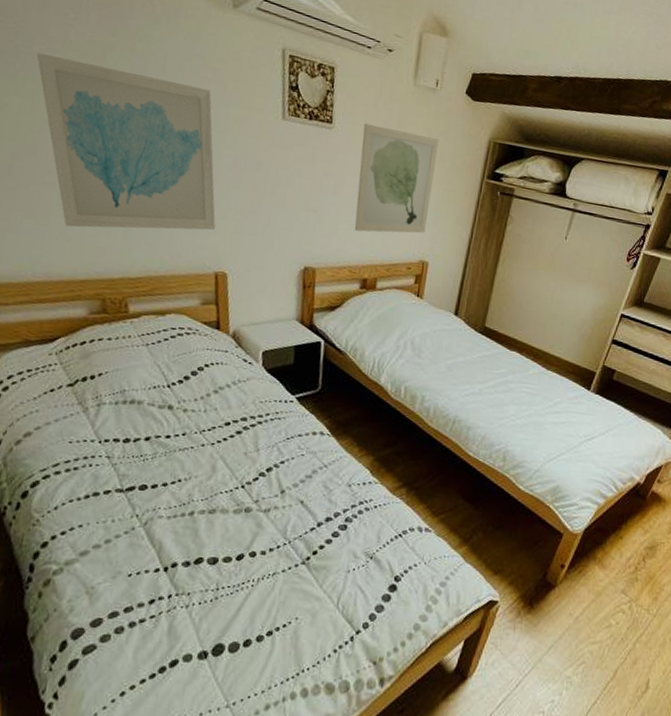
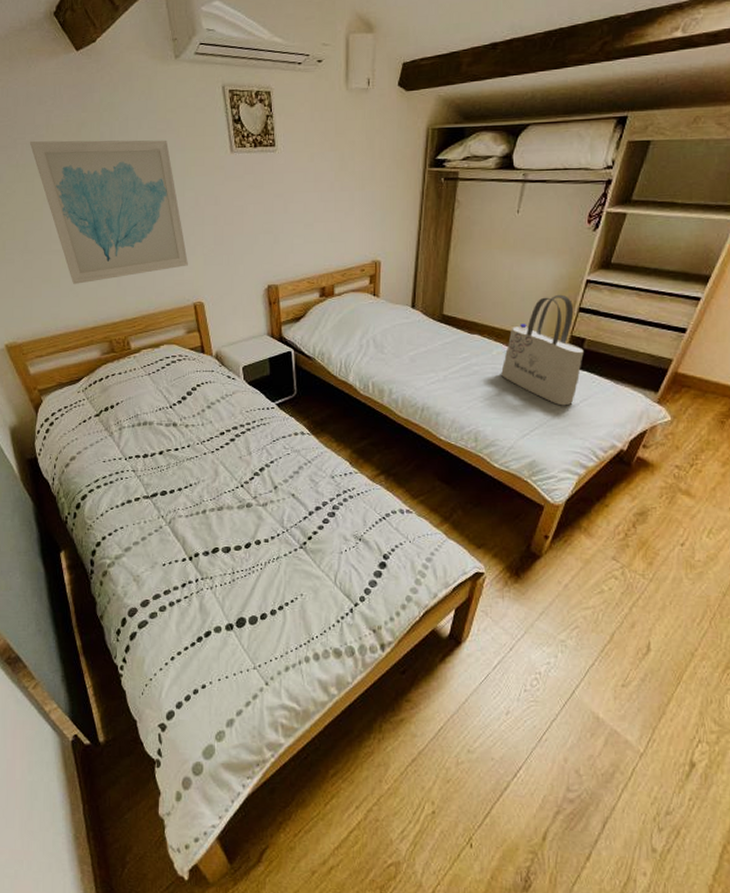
wall art: present [354,123,439,233] -> none [304,138,377,243]
tote bag: none [535,324,613,434] -> present [501,294,584,406]

